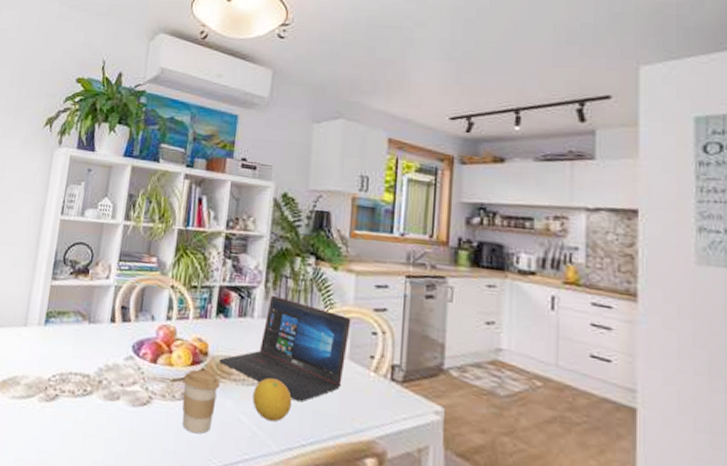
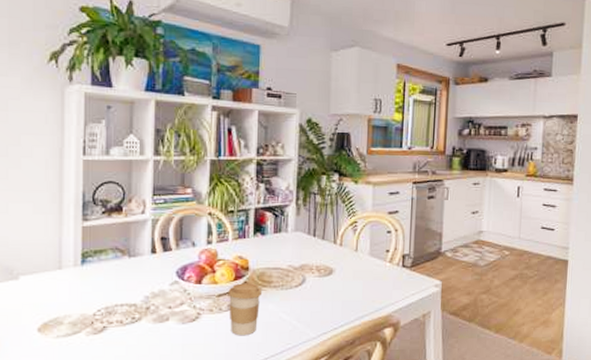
laptop: present [220,295,351,403] -> none [260,210,370,296]
fruit: present [252,378,292,422] -> none [291,280,324,315]

